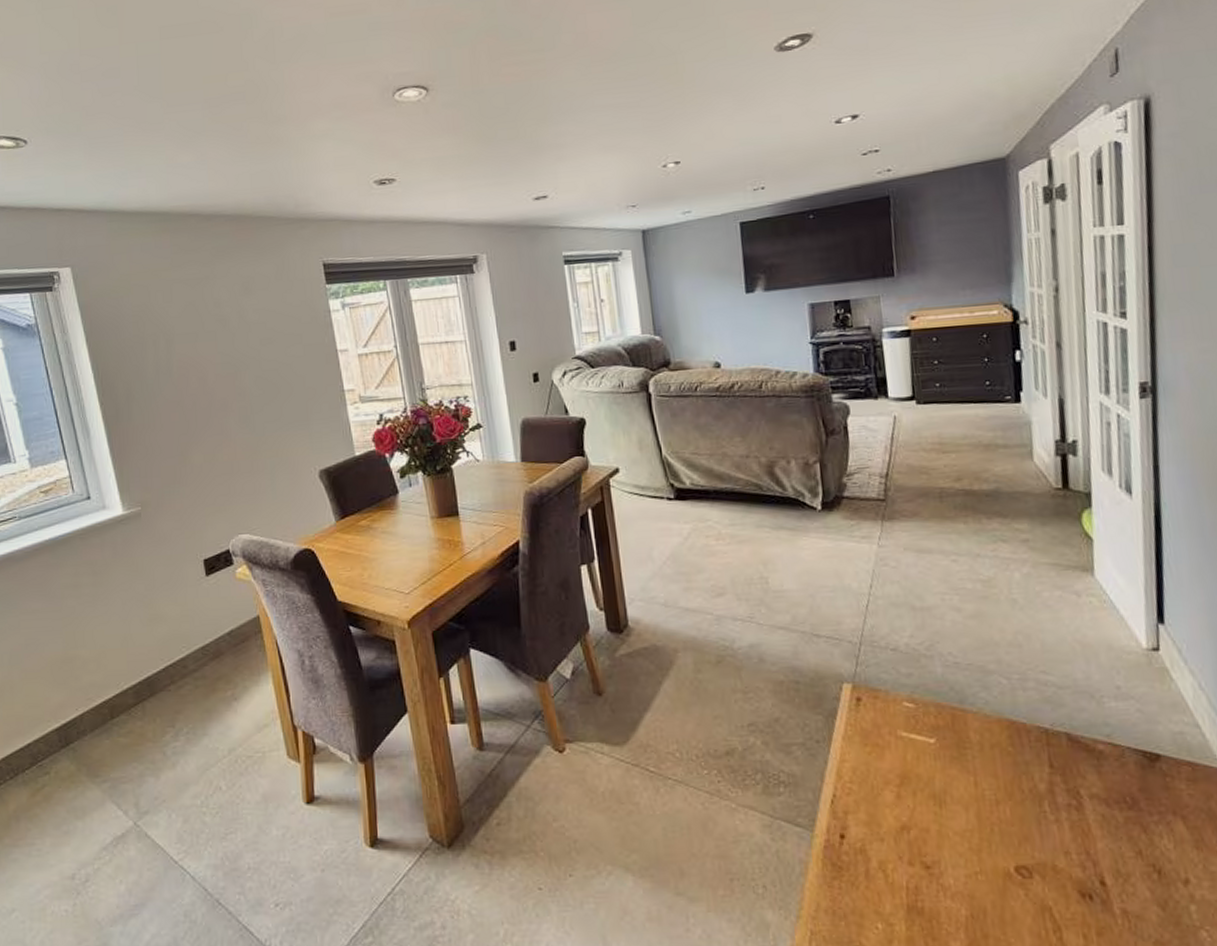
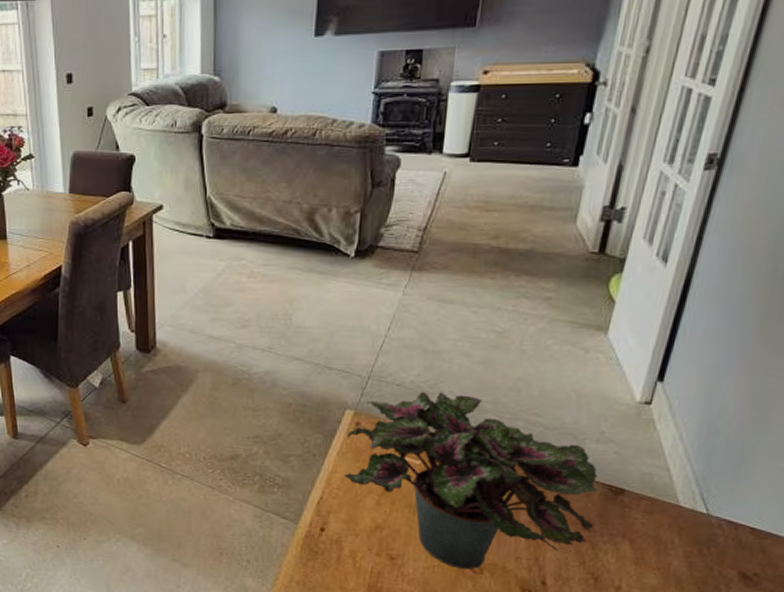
potted plant: none [850,654,1138,874] -> present [343,391,598,570]

